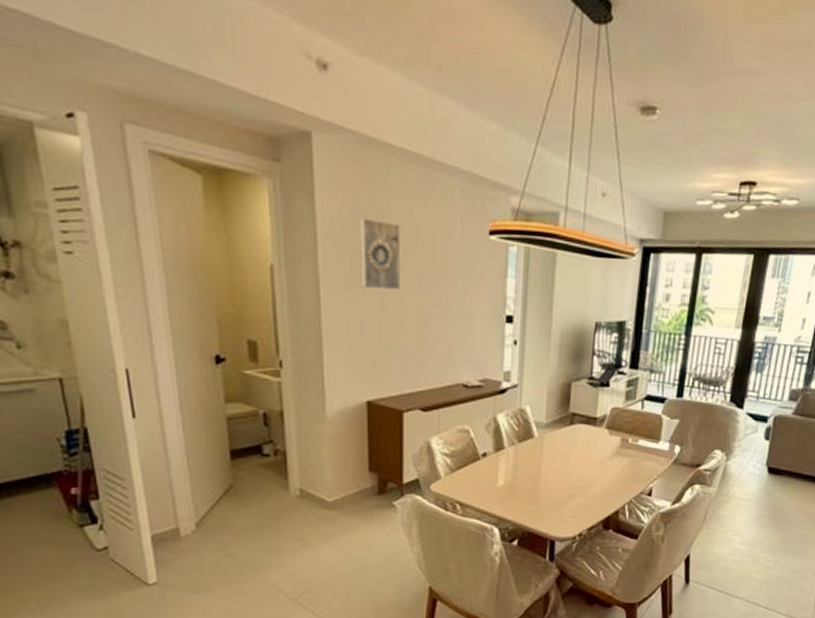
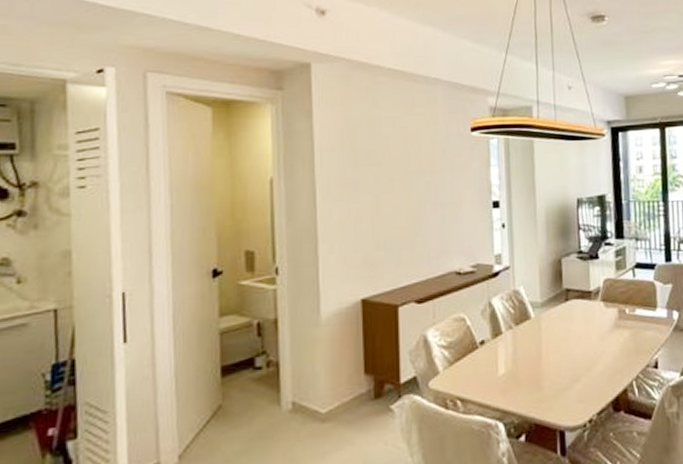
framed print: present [360,217,401,291] -> none [354,128,392,191]

